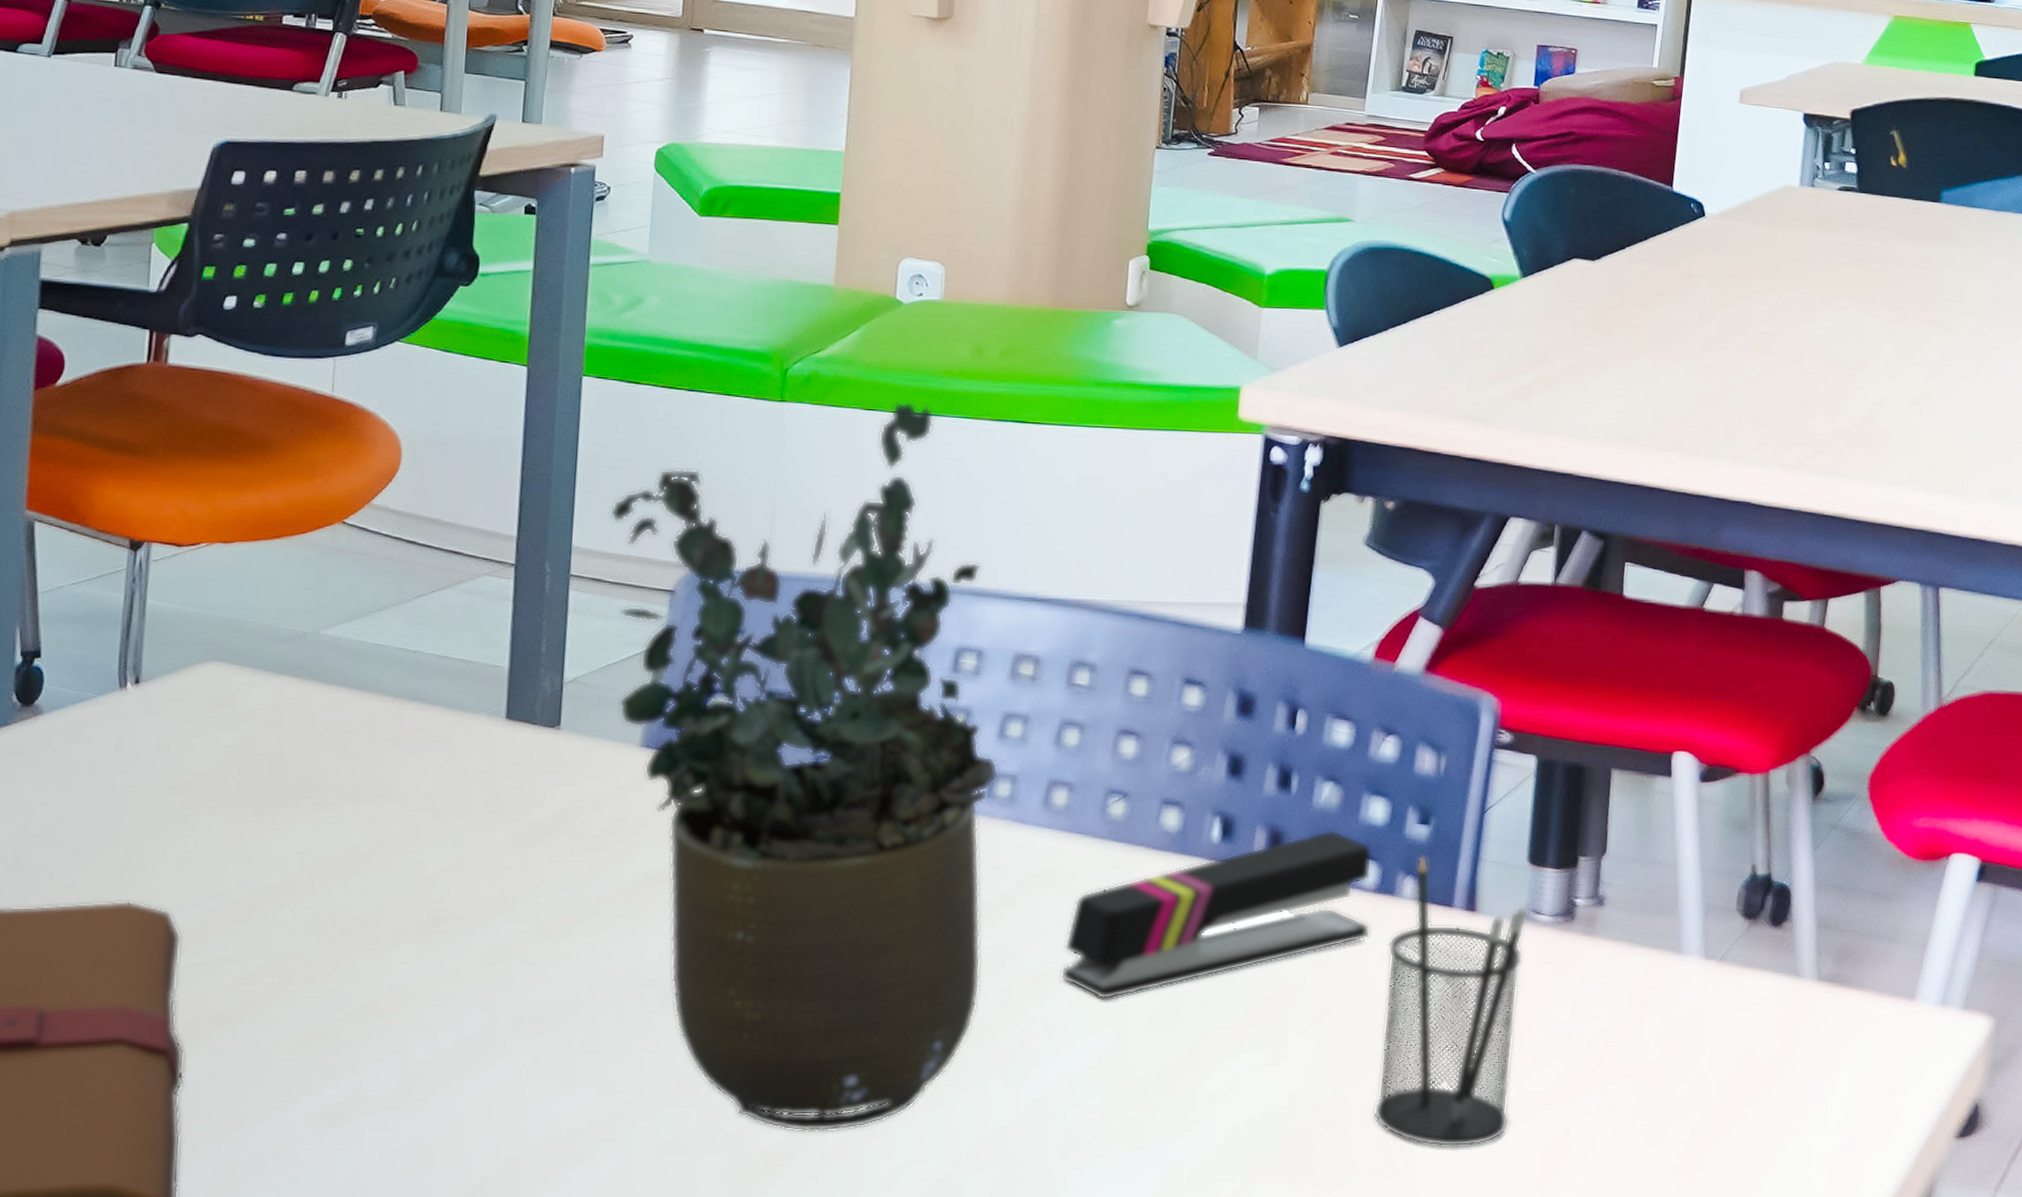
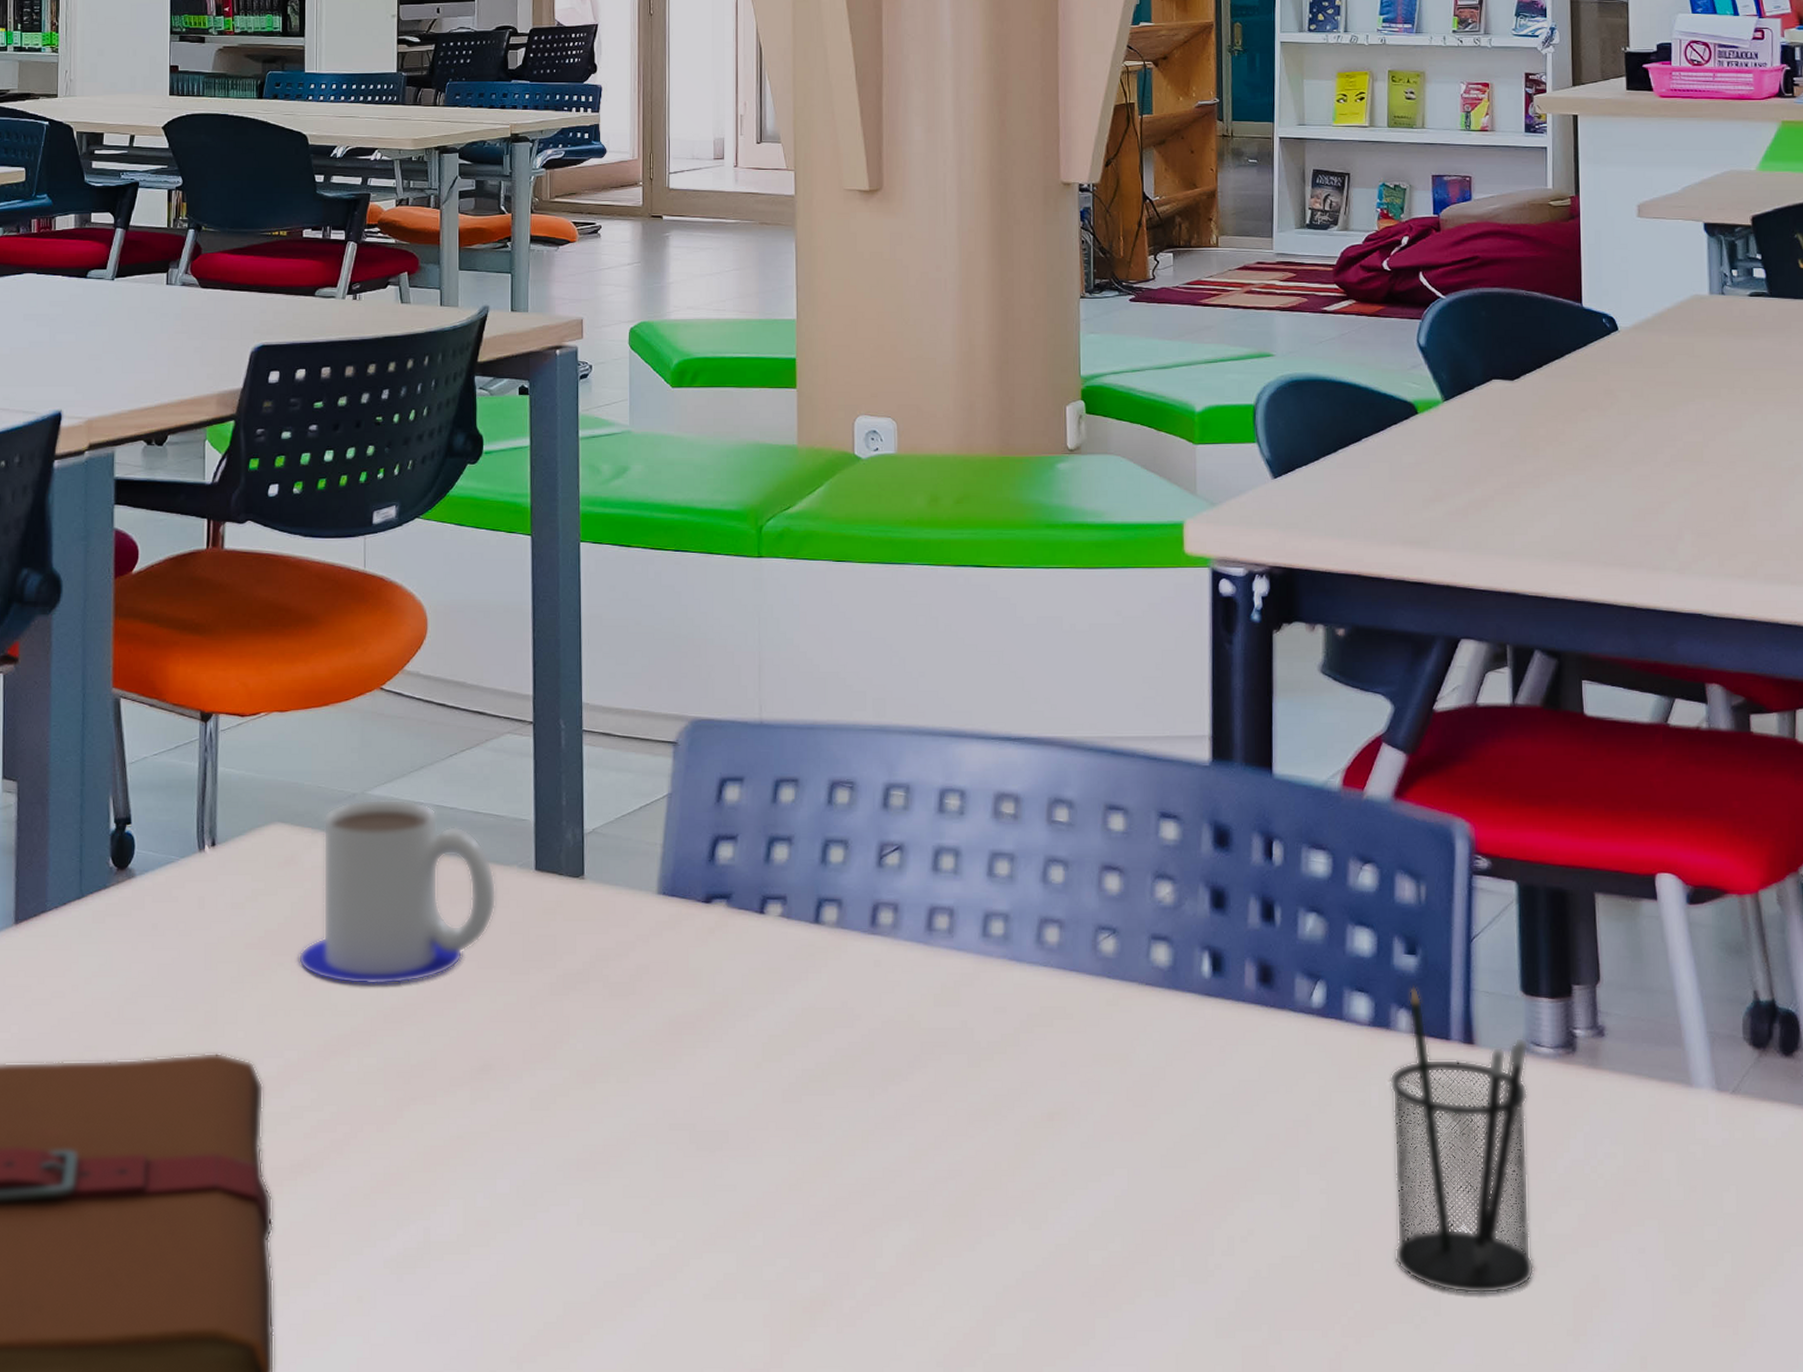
mug: none [228,639,461,833] -> present [298,799,496,984]
potted plant: present [609,401,998,1131] -> none [613,552,993,1277]
stapler: present [1060,829,1373,1000] -> none [1069,961,1370,1140]

